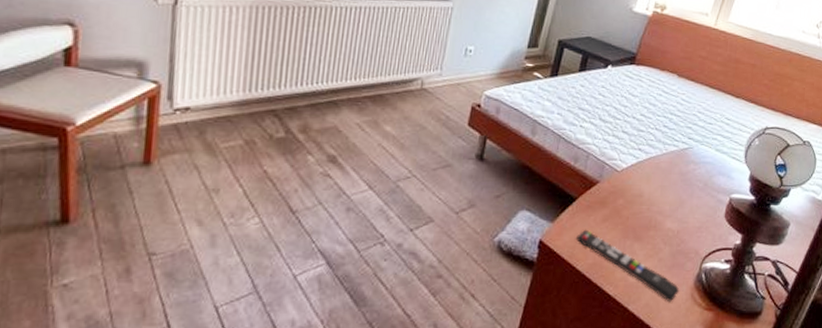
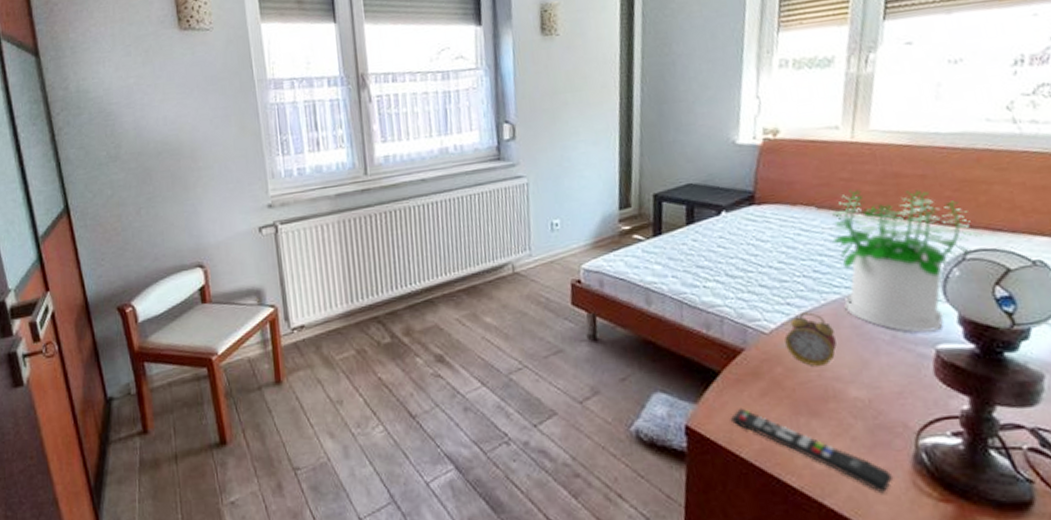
alarm clock: none [630,158,667,201] -> present [784,312,837,366]
potted plant: none [679,65,779,185] -> present [830,189,983,333]

